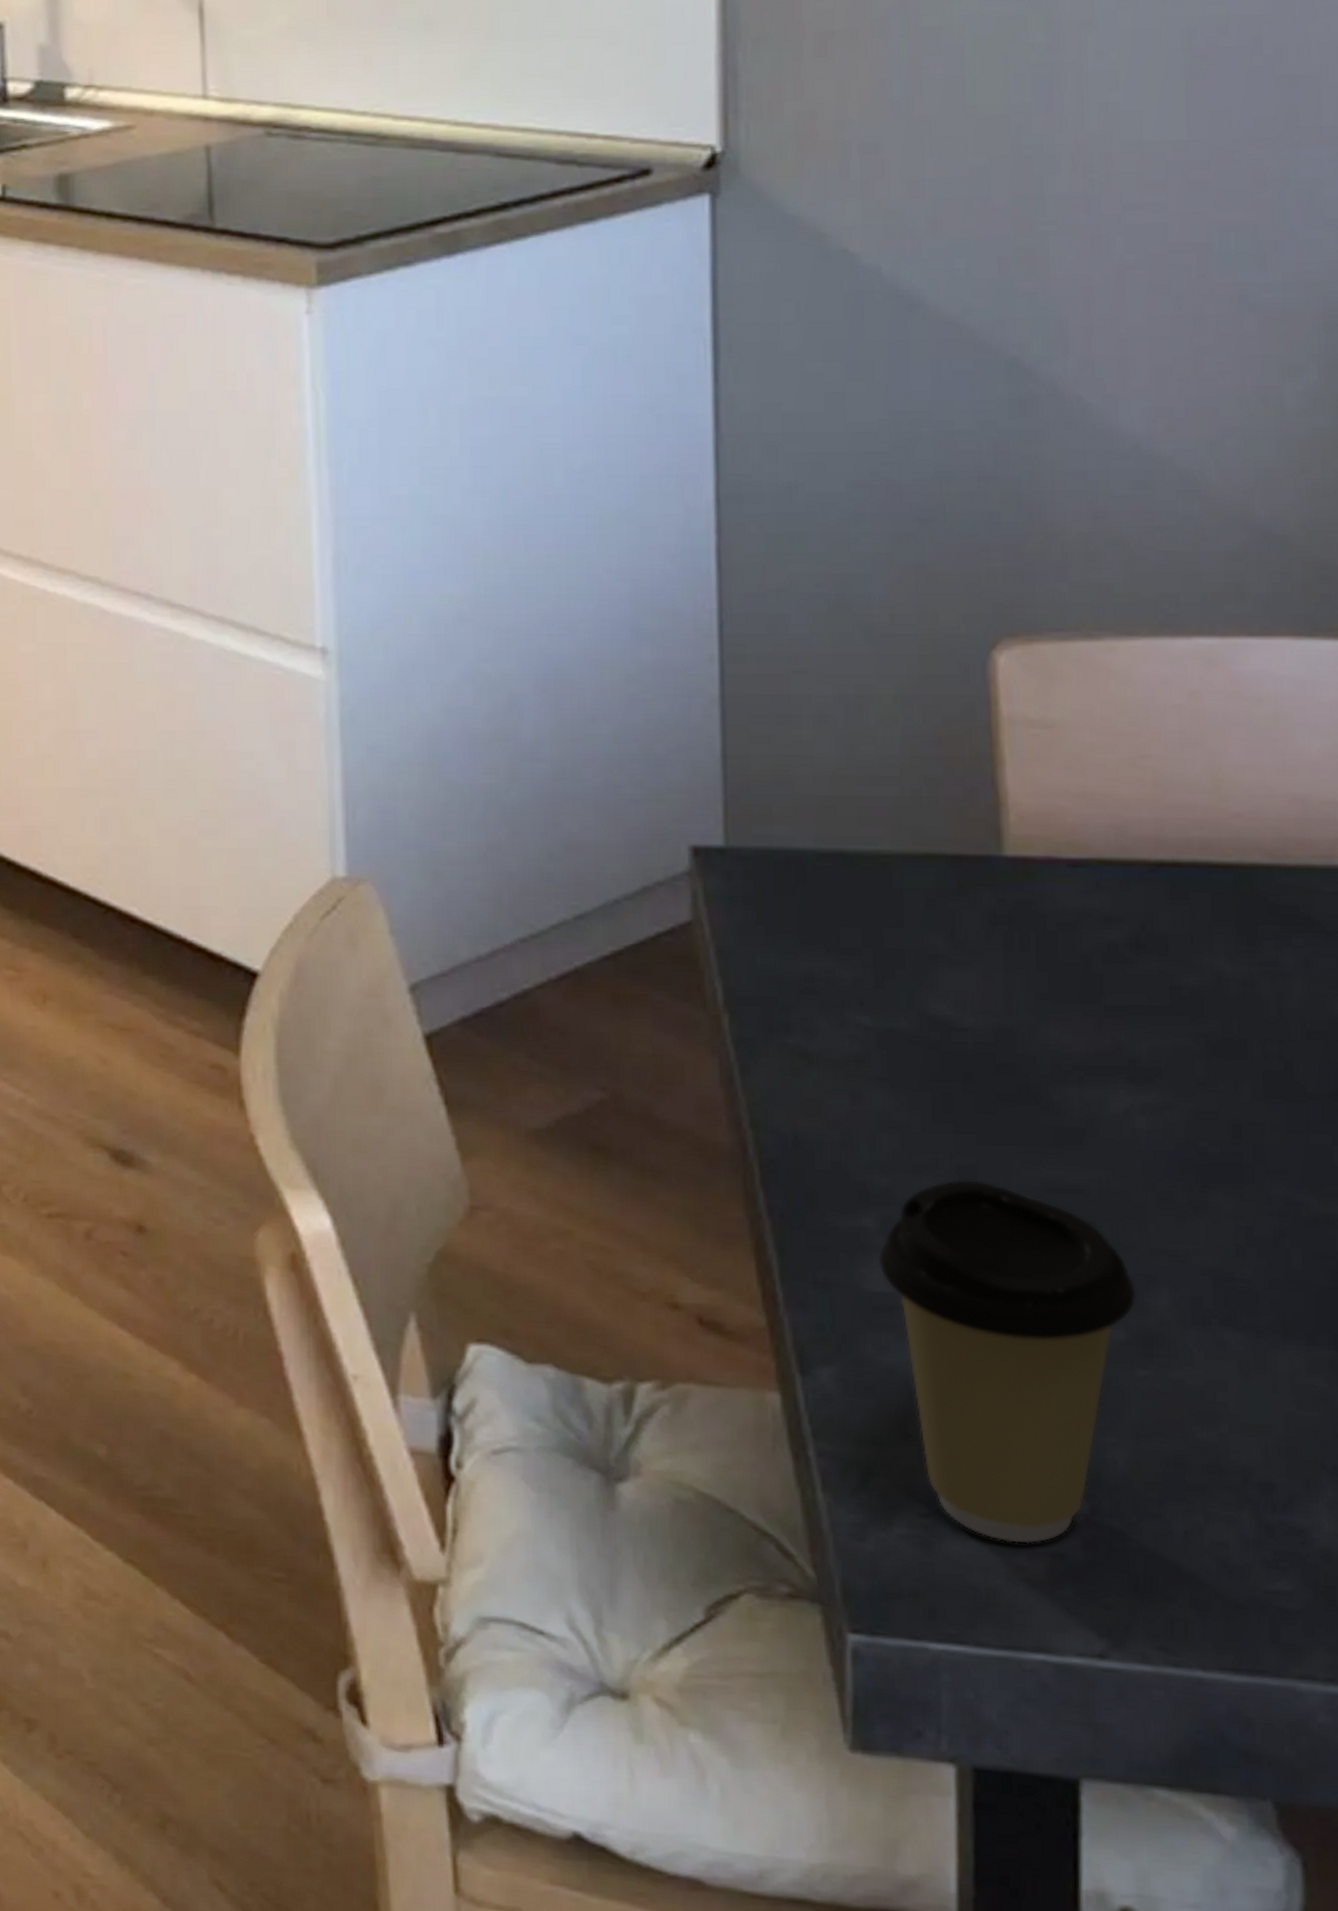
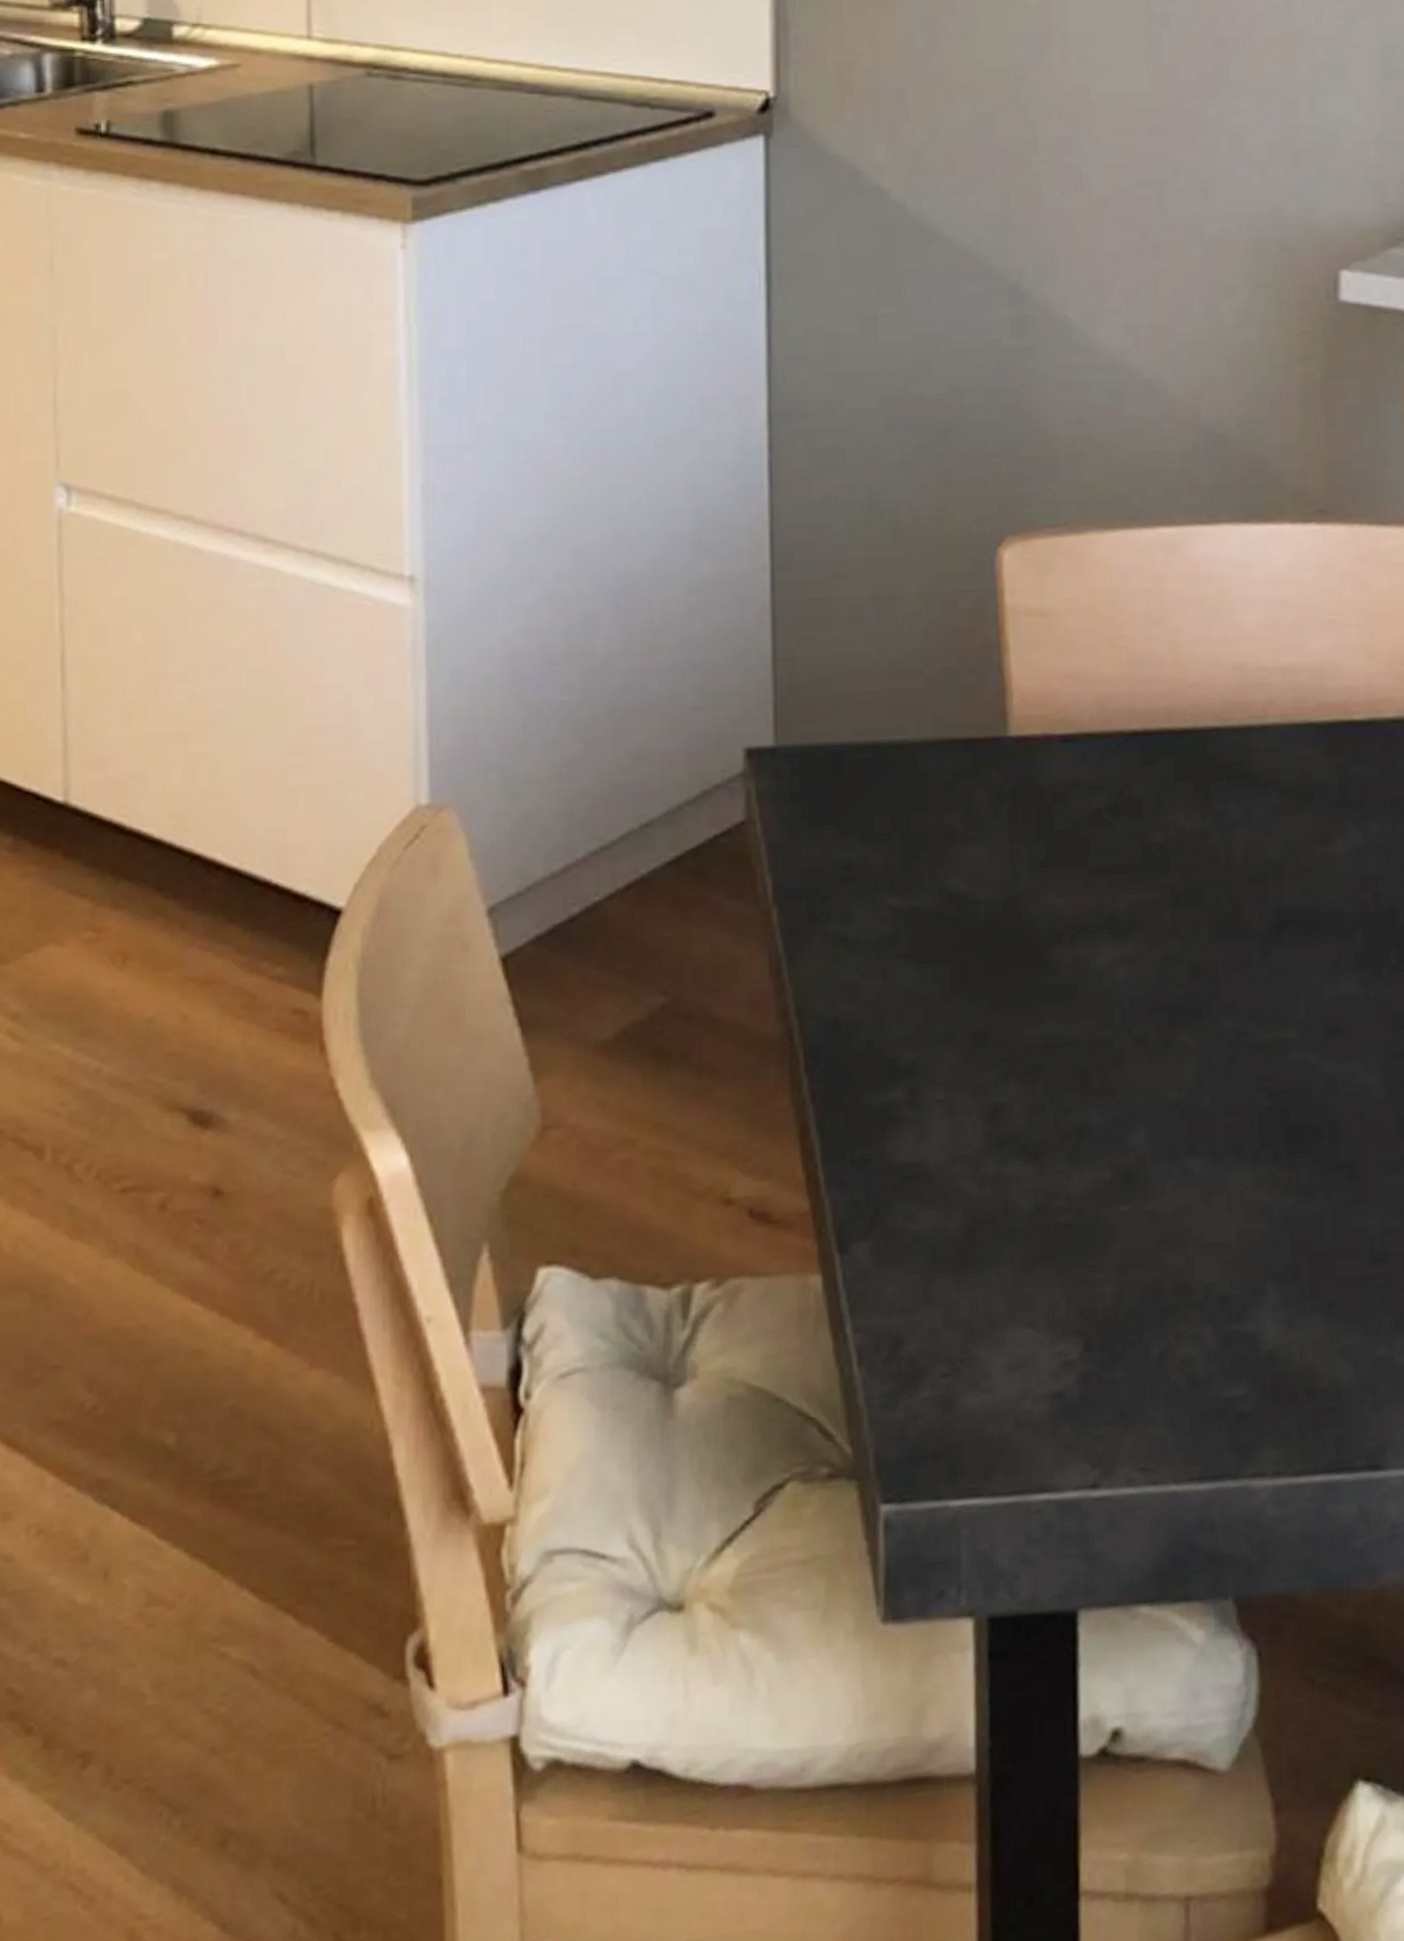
coffee cup: present [878,1179,1137,1544] -> none [906,1043,1119,1390]

